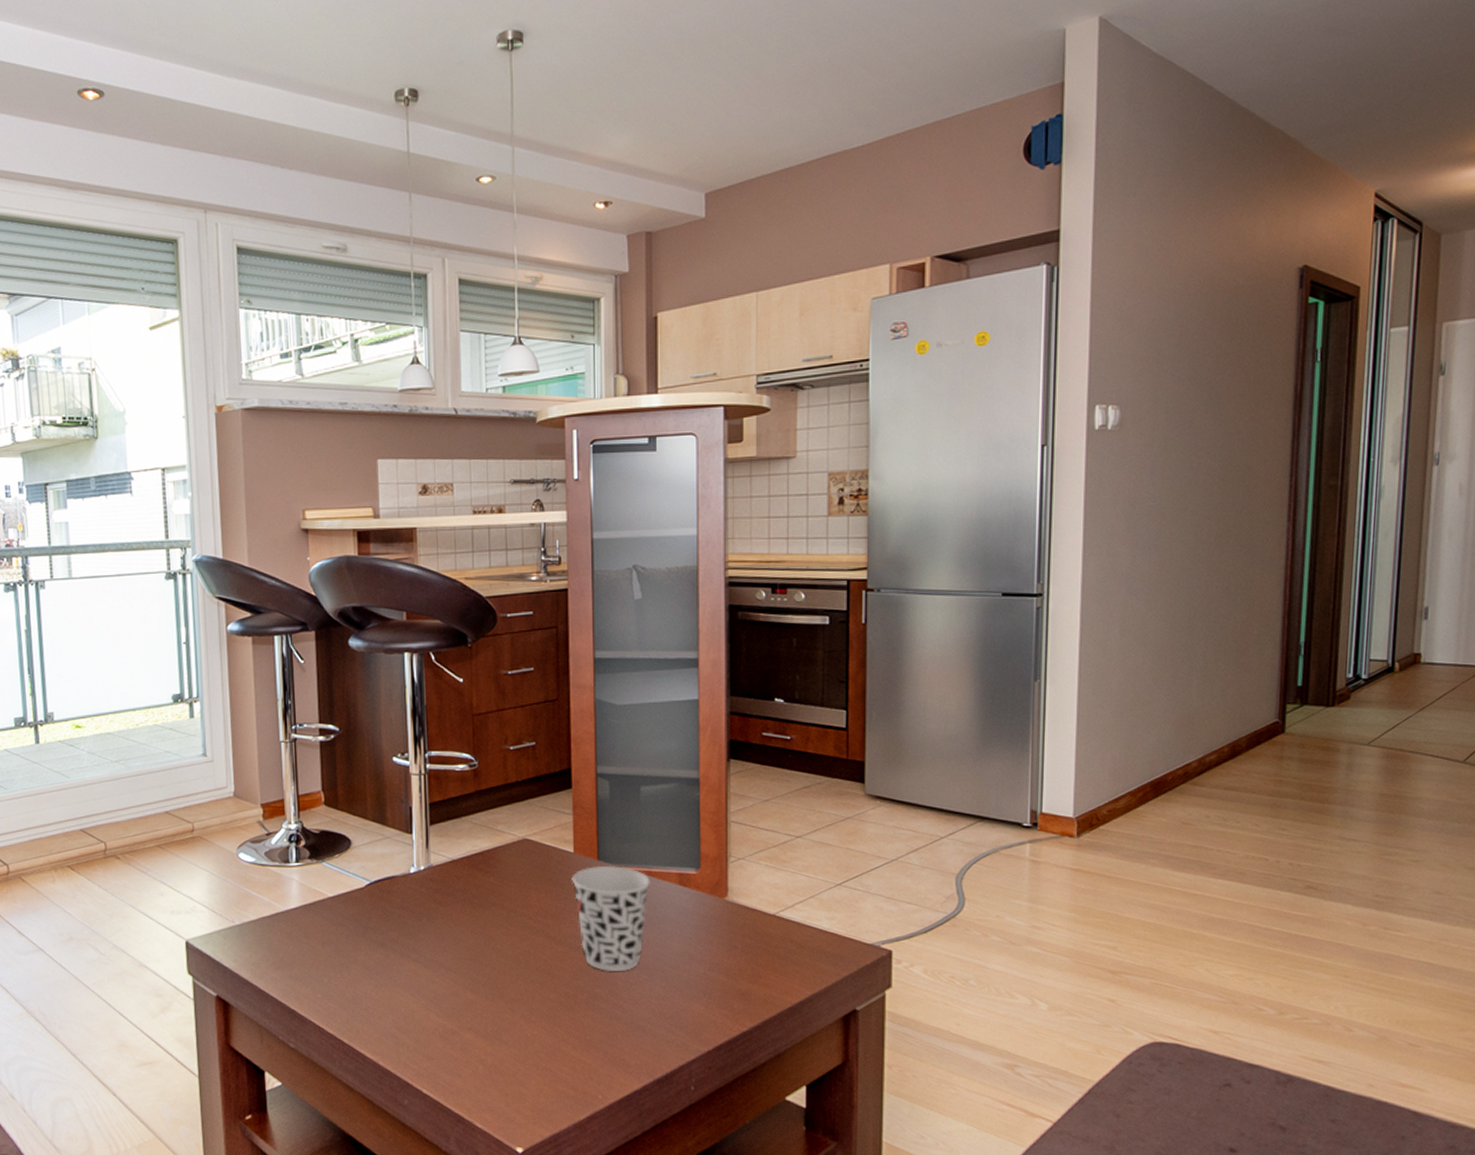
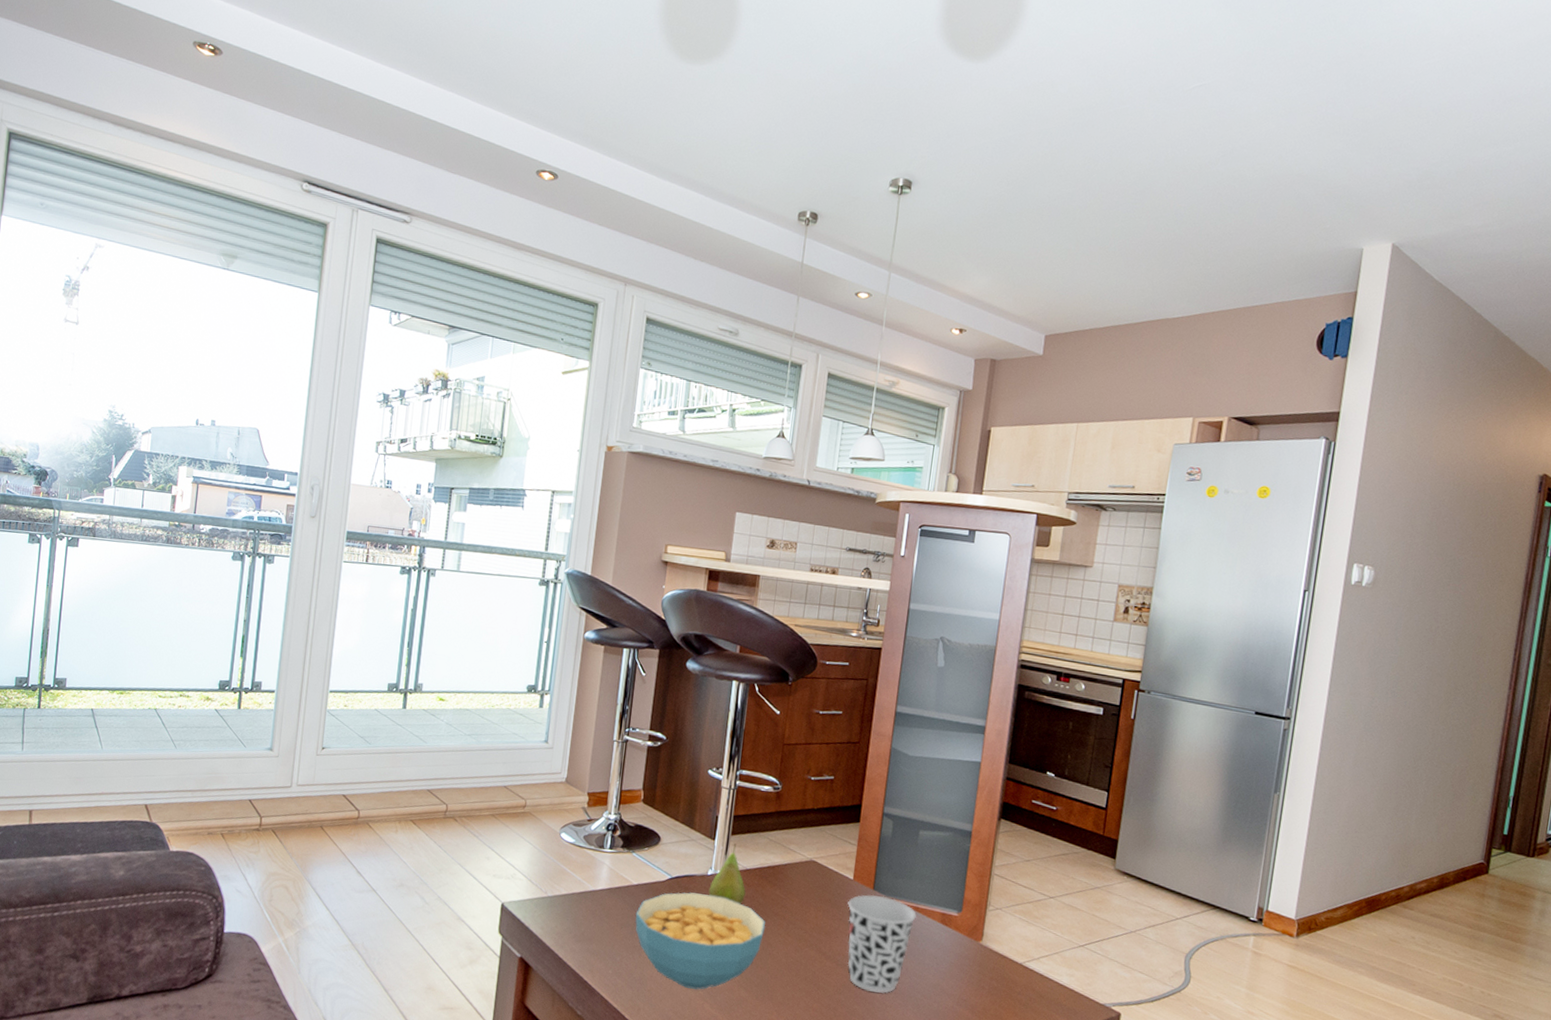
cereal bowl: none [336,895,484,1000] -> present [635,892,766,990]
fruit: none [414,834,456,900] -> present [708,843,746,904]

